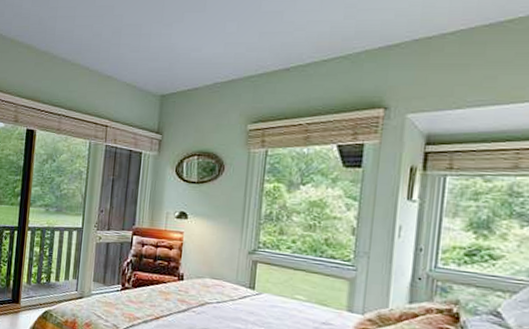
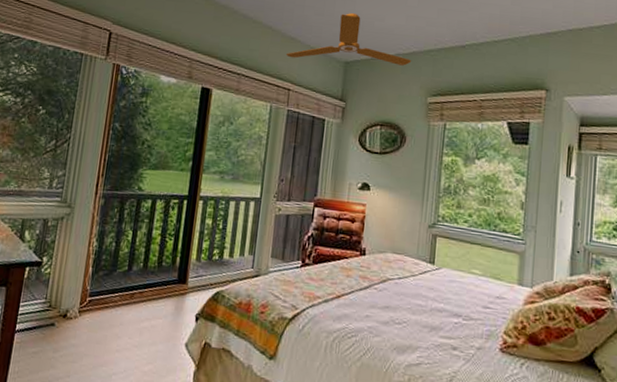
ceiling fan: none [102,46,231,96] -> present [285,13,412,66]

